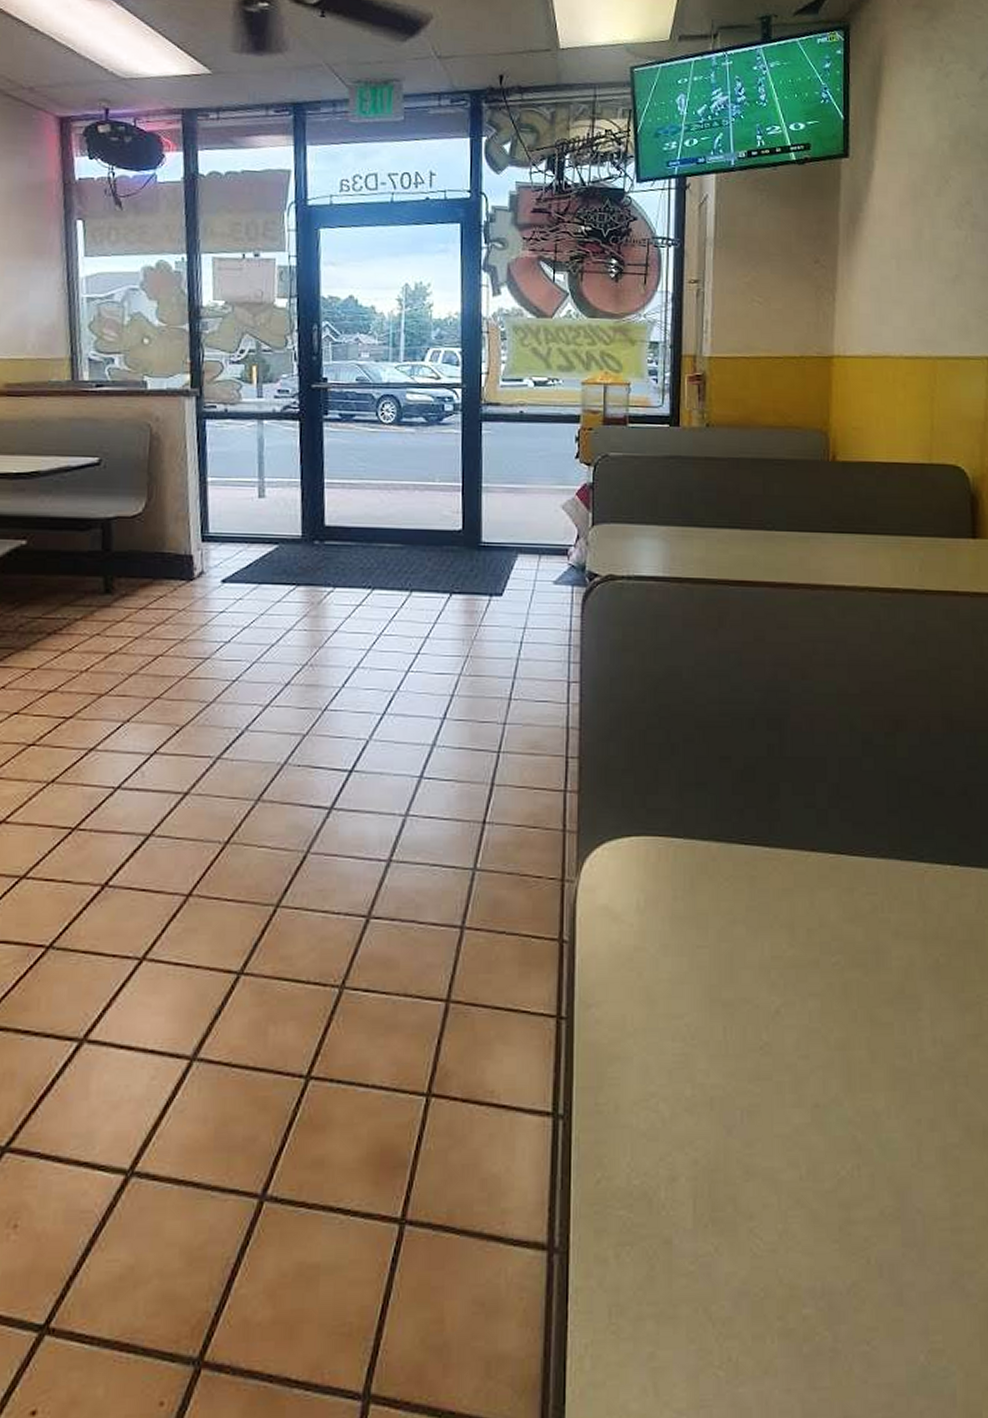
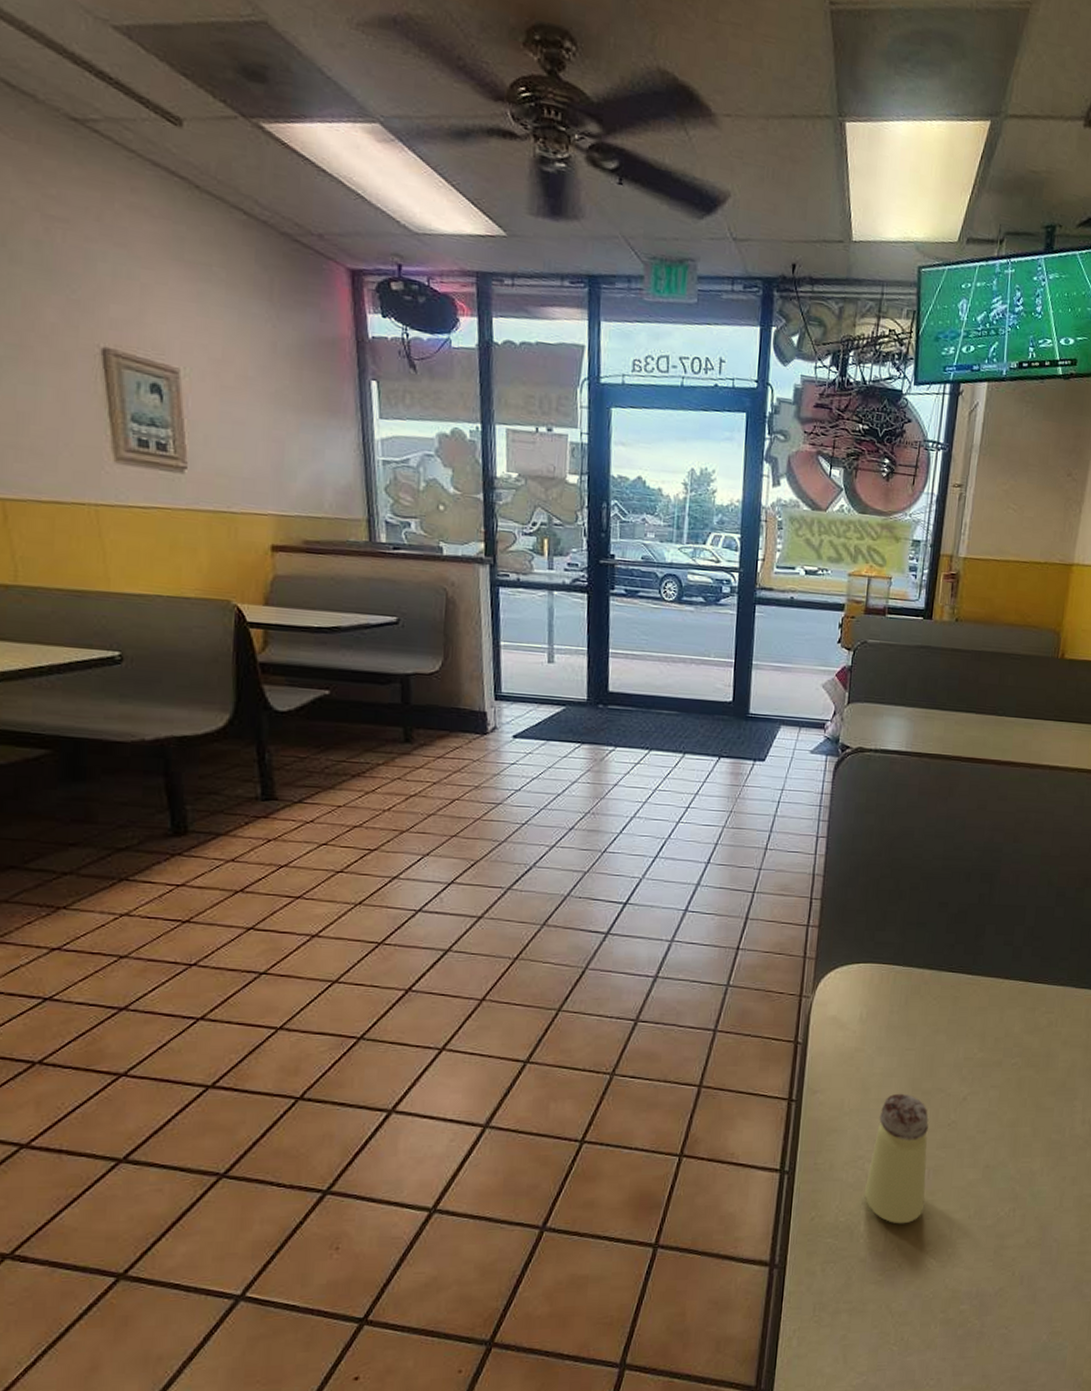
saltshaker: none [662,1005,741,1189] -> present [864,1093,929,1224]

